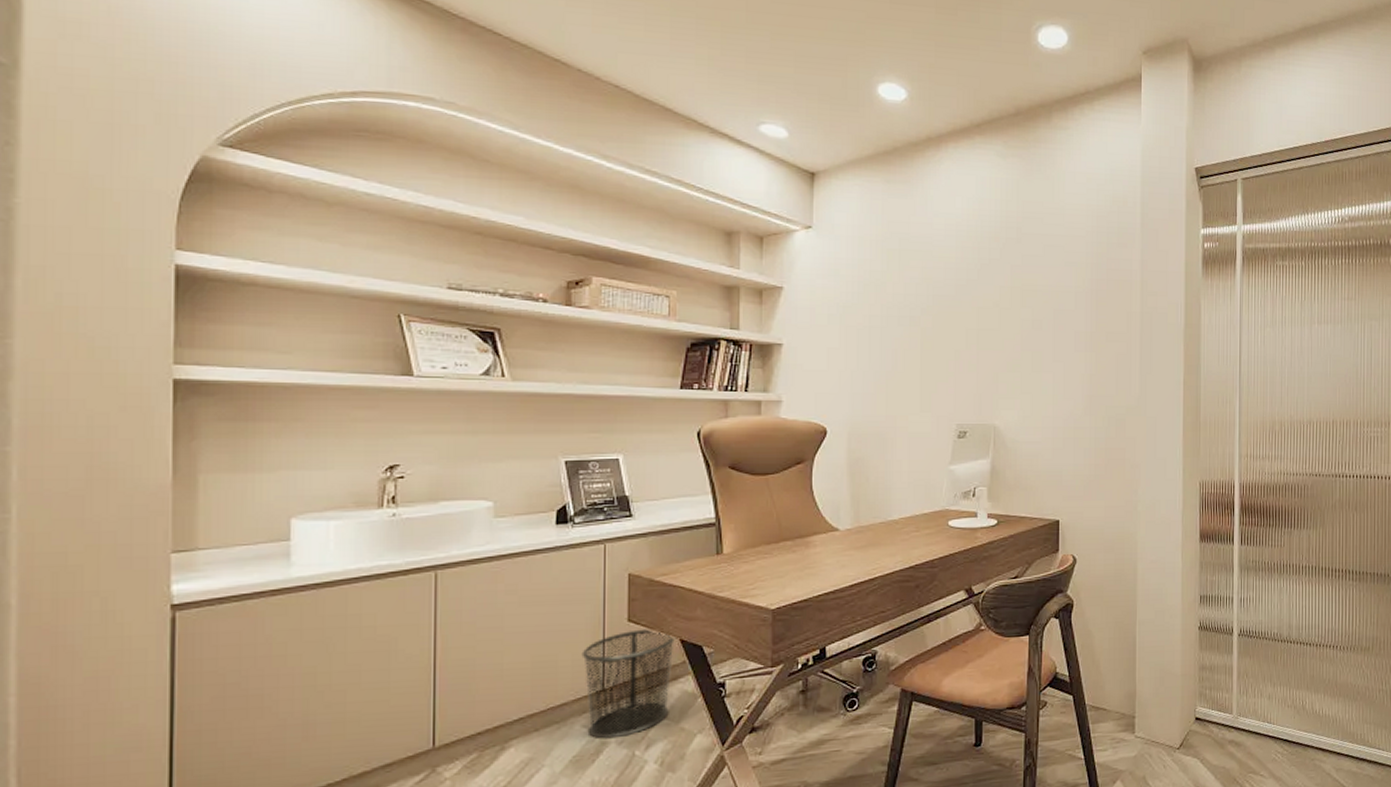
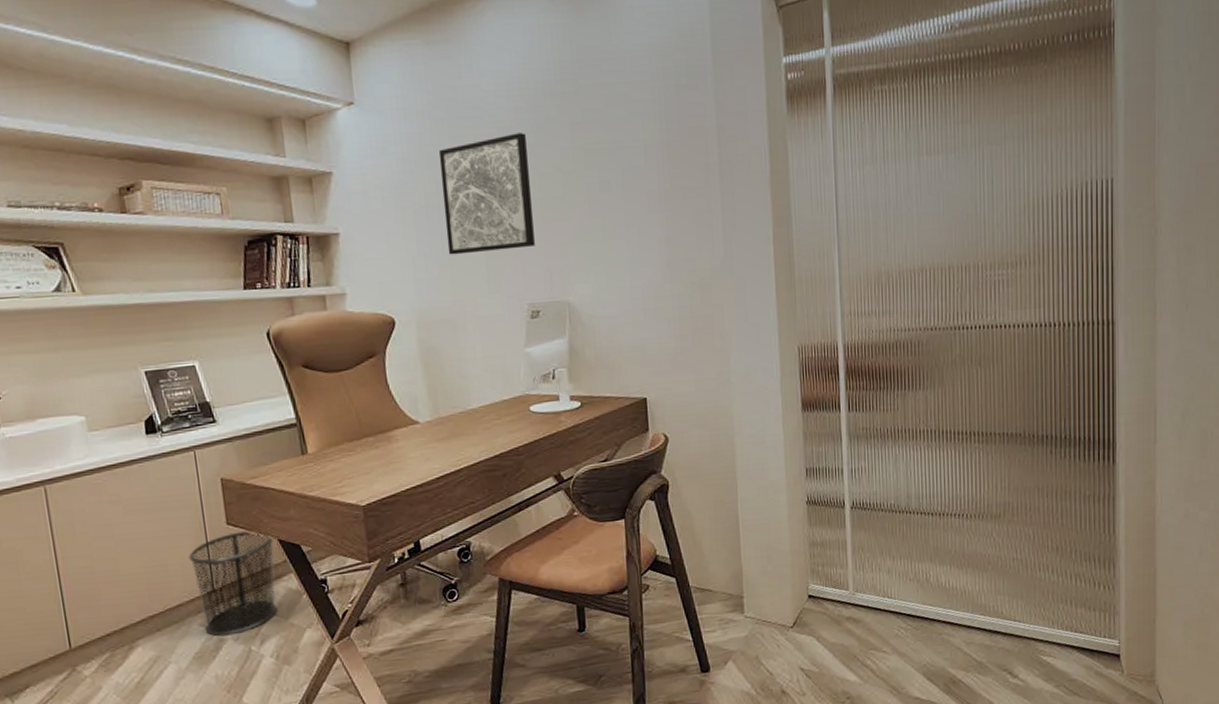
wall art: none [886,269,969,374] -> present [438,133,535,255]

